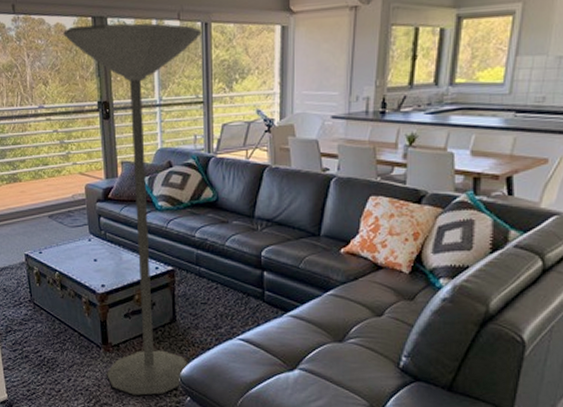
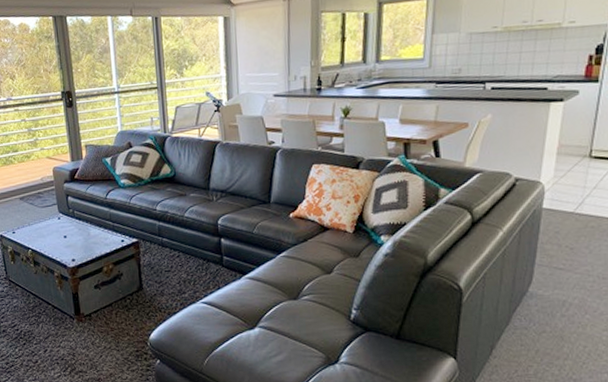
floor lamp: present [63,23,202,396] -> none [27,19,156,361]

